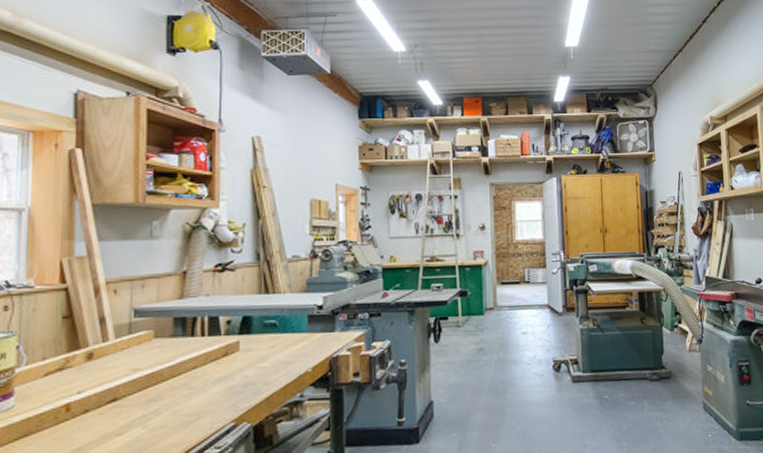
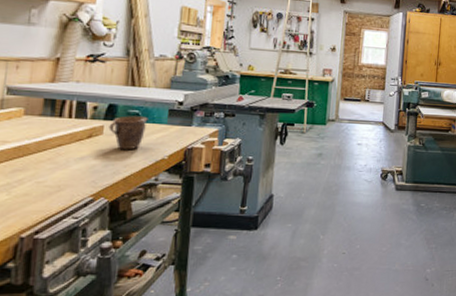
mug: none [245,326,286,367] -> present [109,116,148,150]

